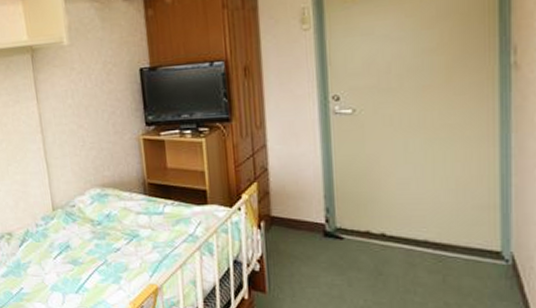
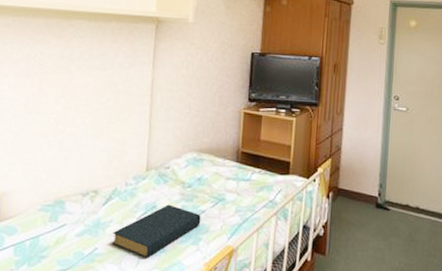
hardback book: none [34,243,118,297] -> present [112,204,201,258]

